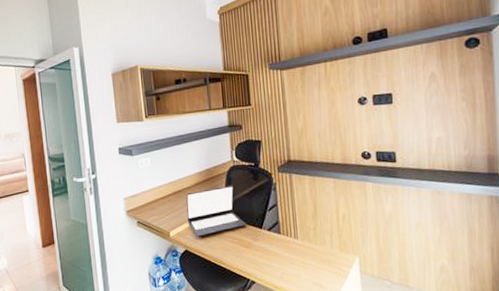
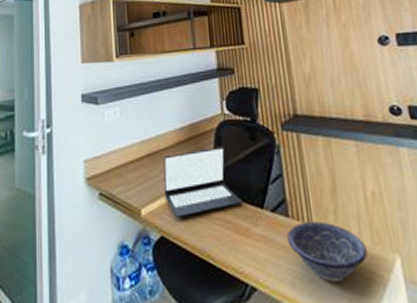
decorative bowl: none [279,236,336,276] -> present [287,221,367,283]

